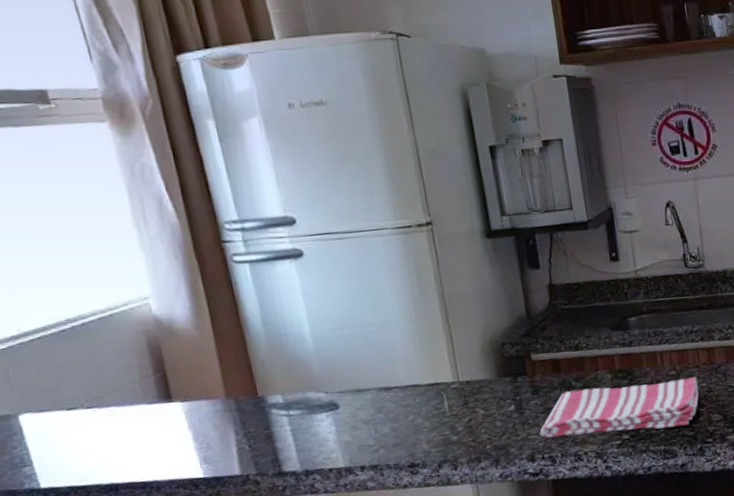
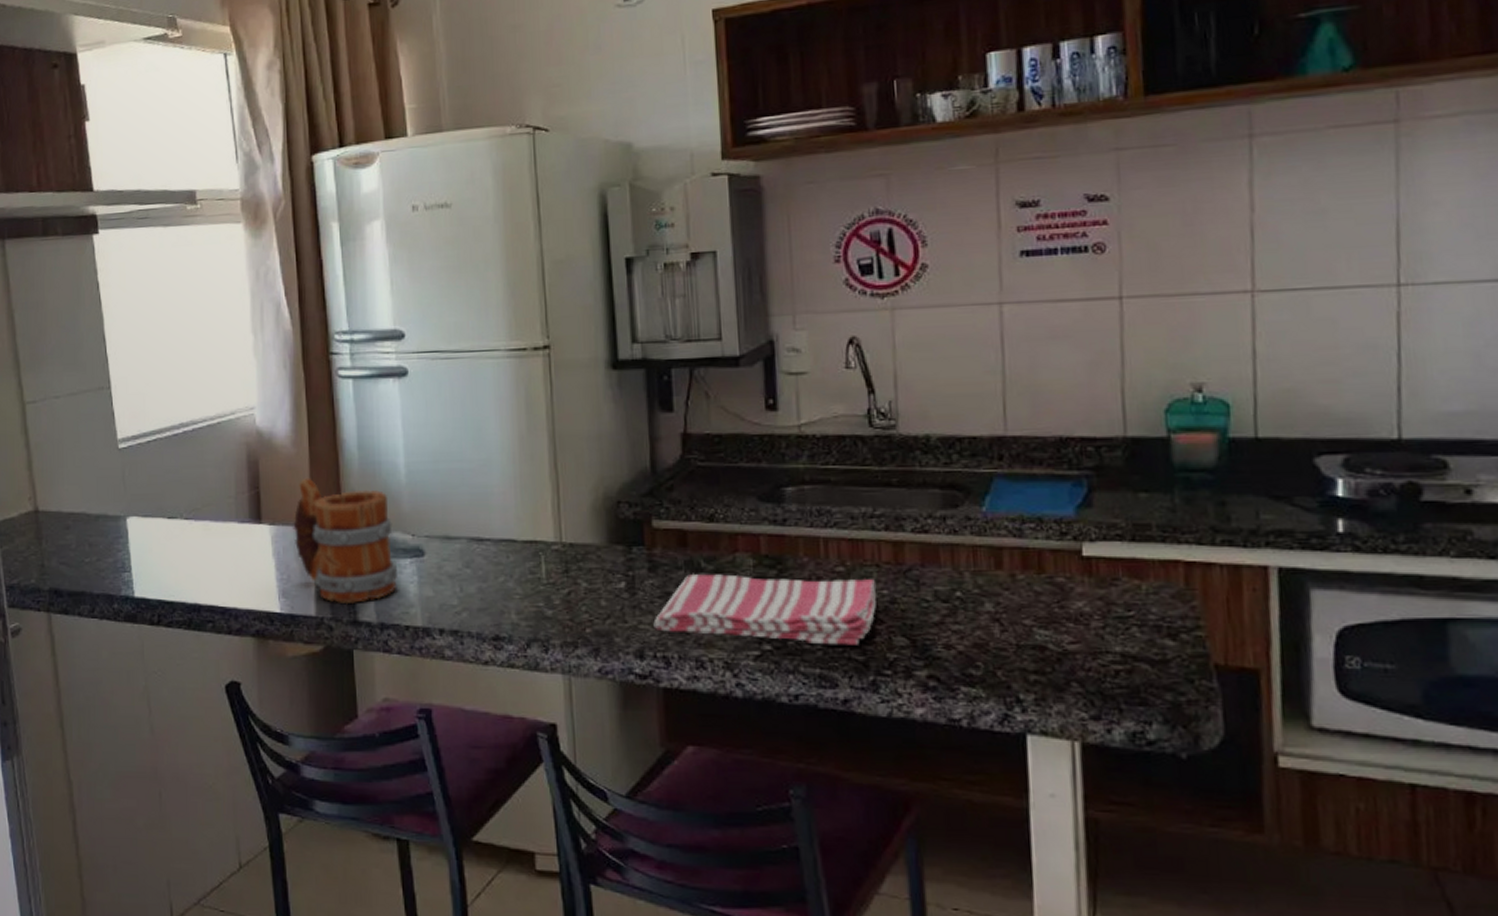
mug: none [206,355,316,460] -> present [293,477,397,605]

